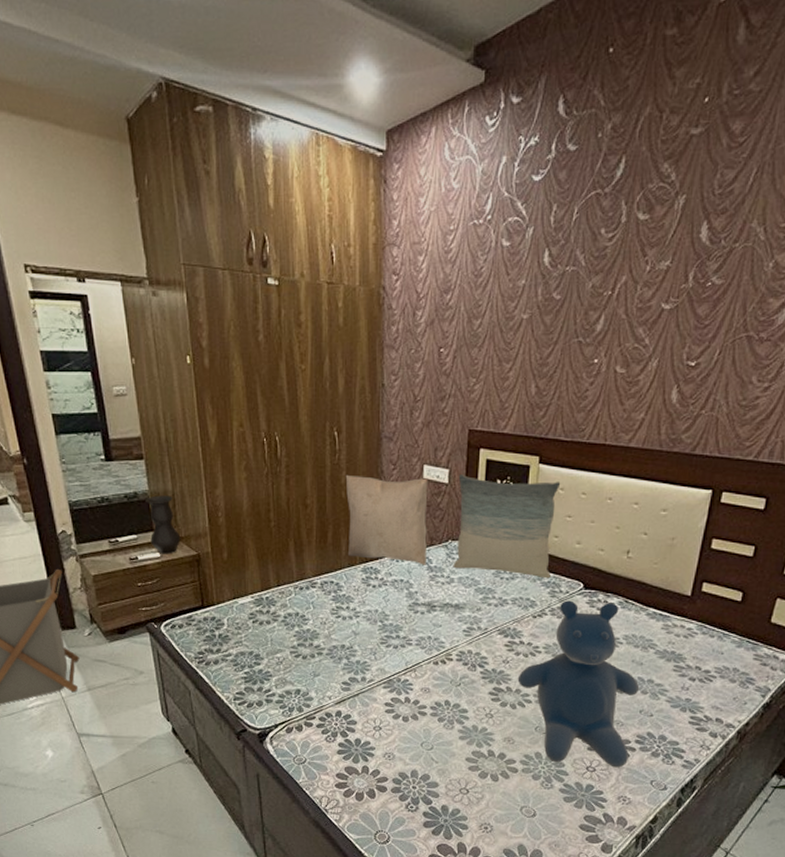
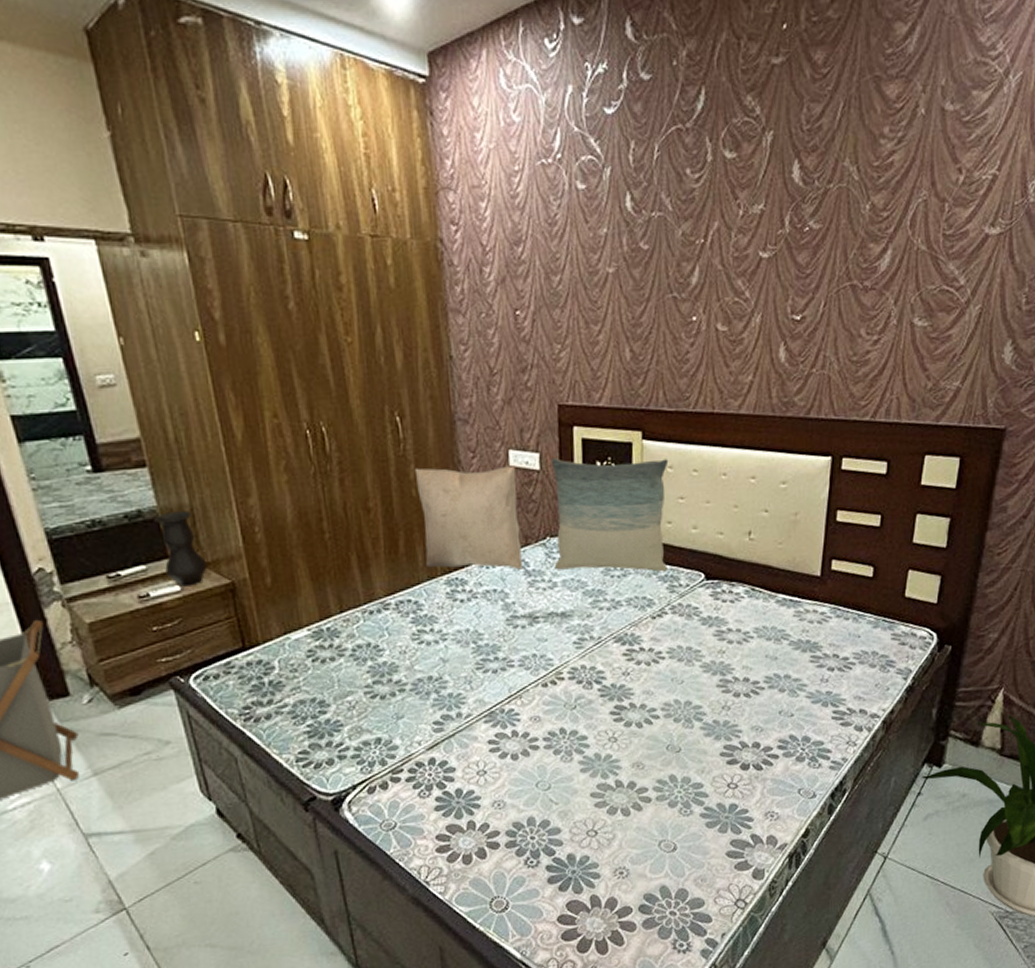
teddy bear: present [517,600,640,768] -> none [641,592,777,785]

